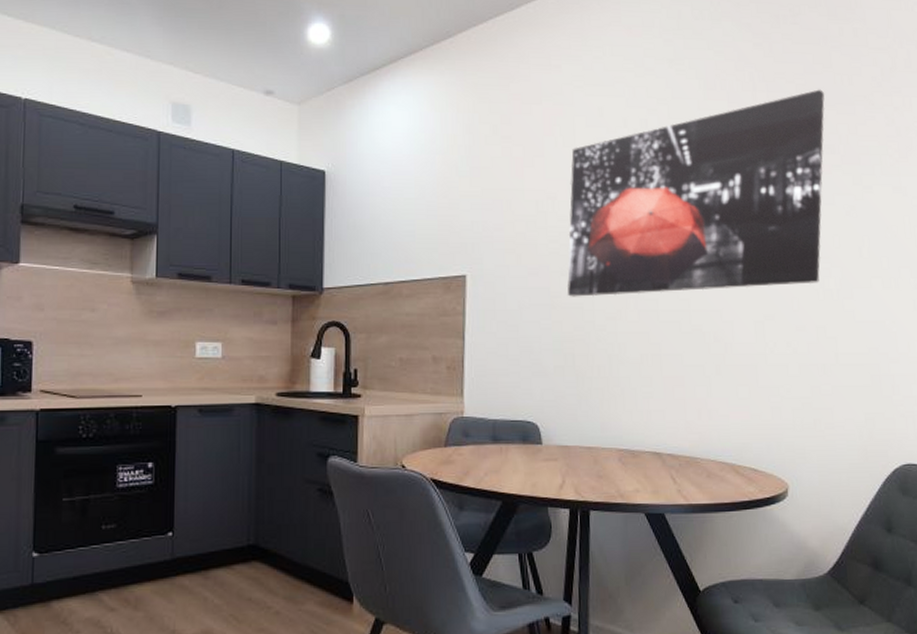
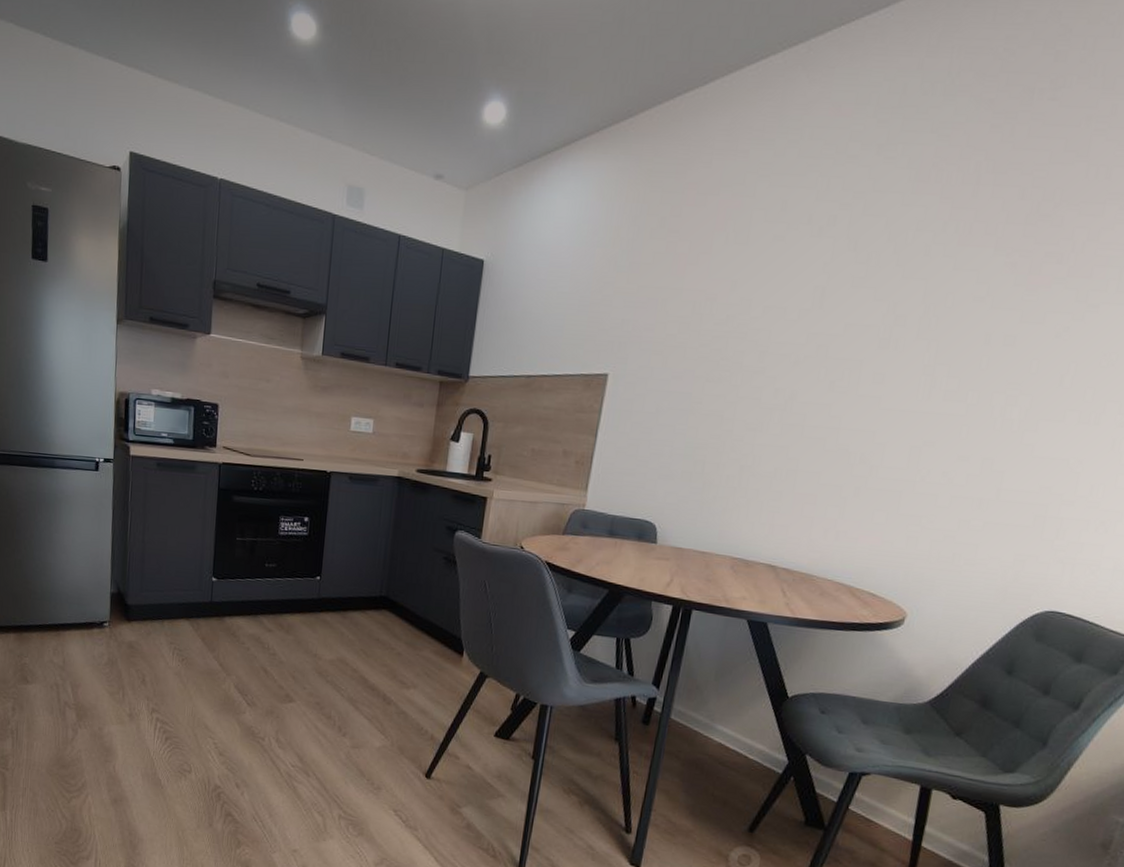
wall art: present [567,89,825,297] -> none [710,184,1068,411]

